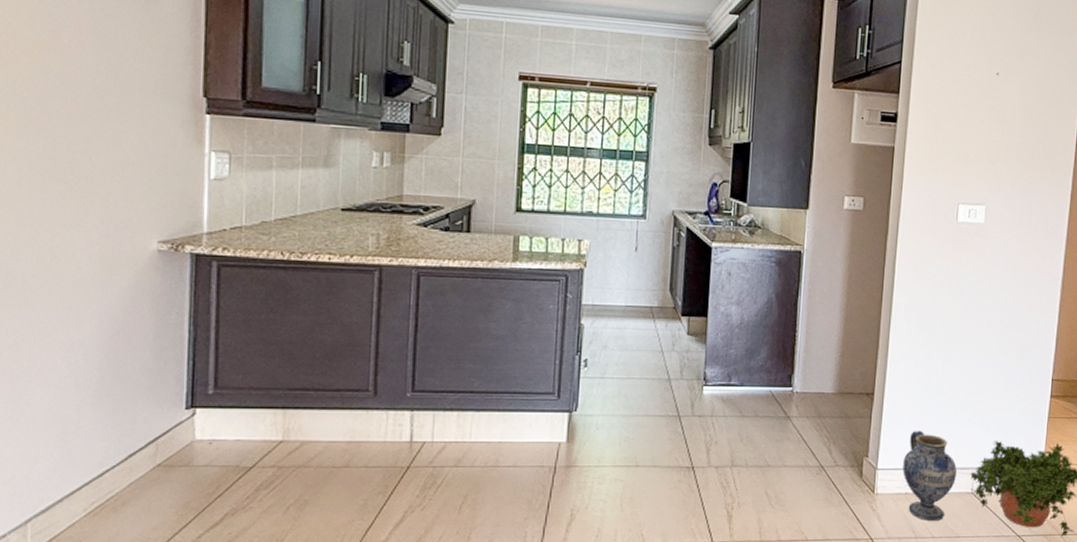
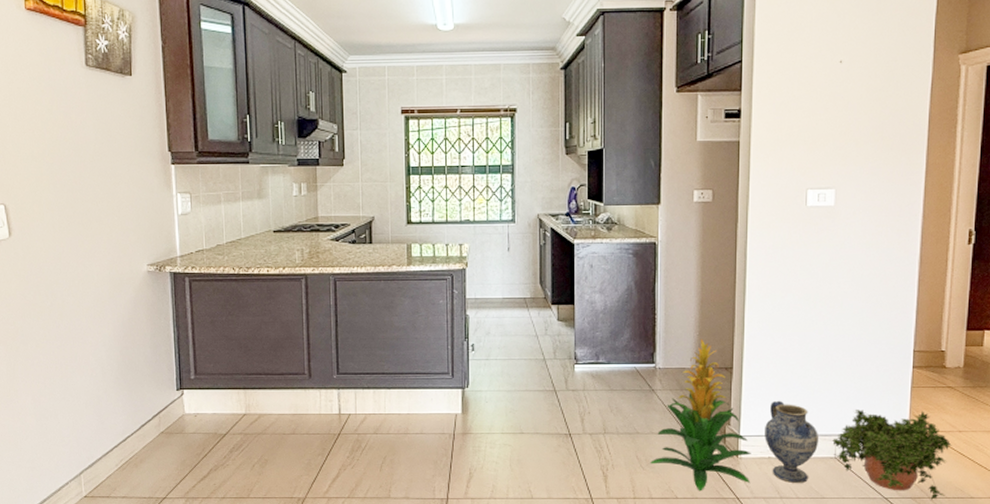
indoor plant: none [781,360,888,532] -> present [650,338,751,492]

